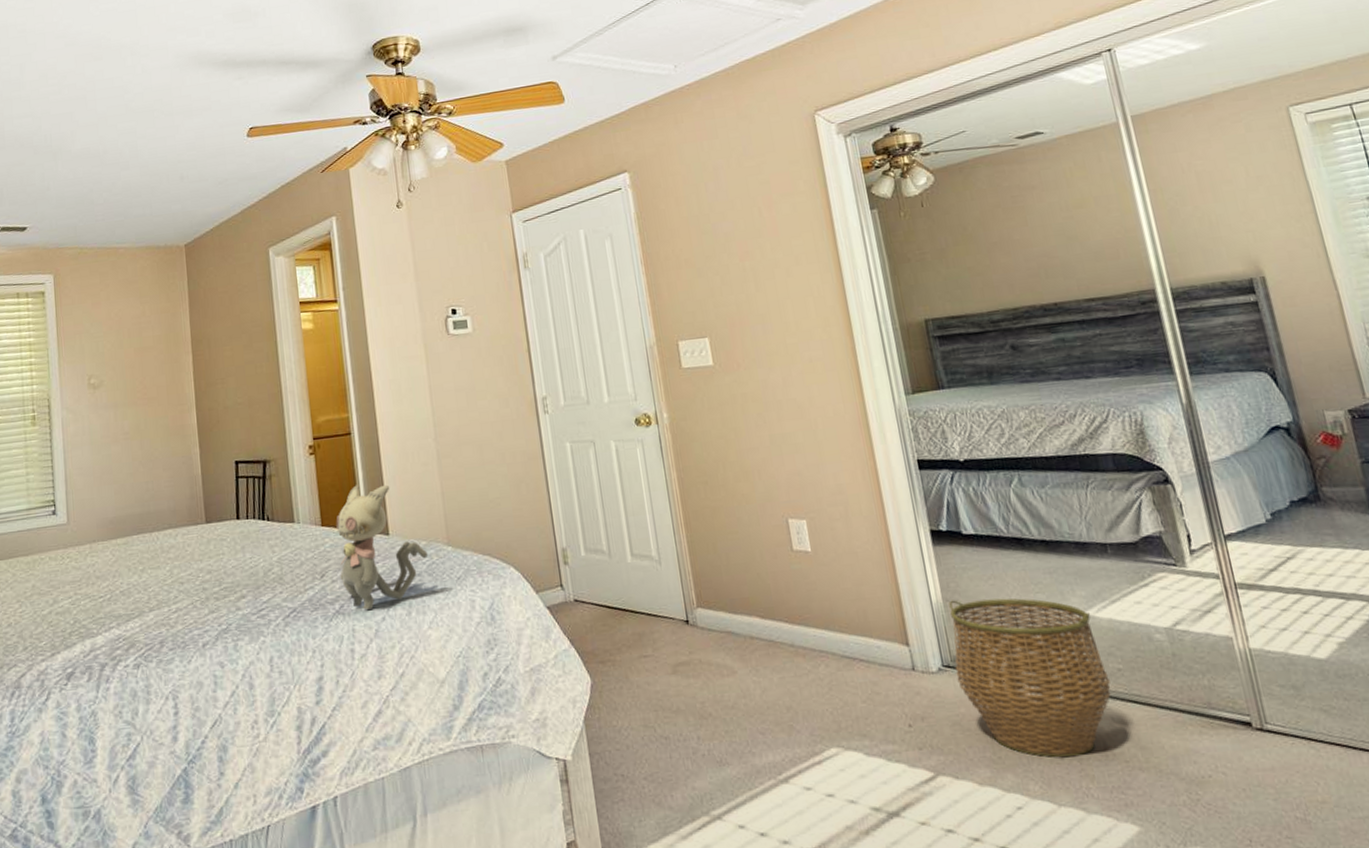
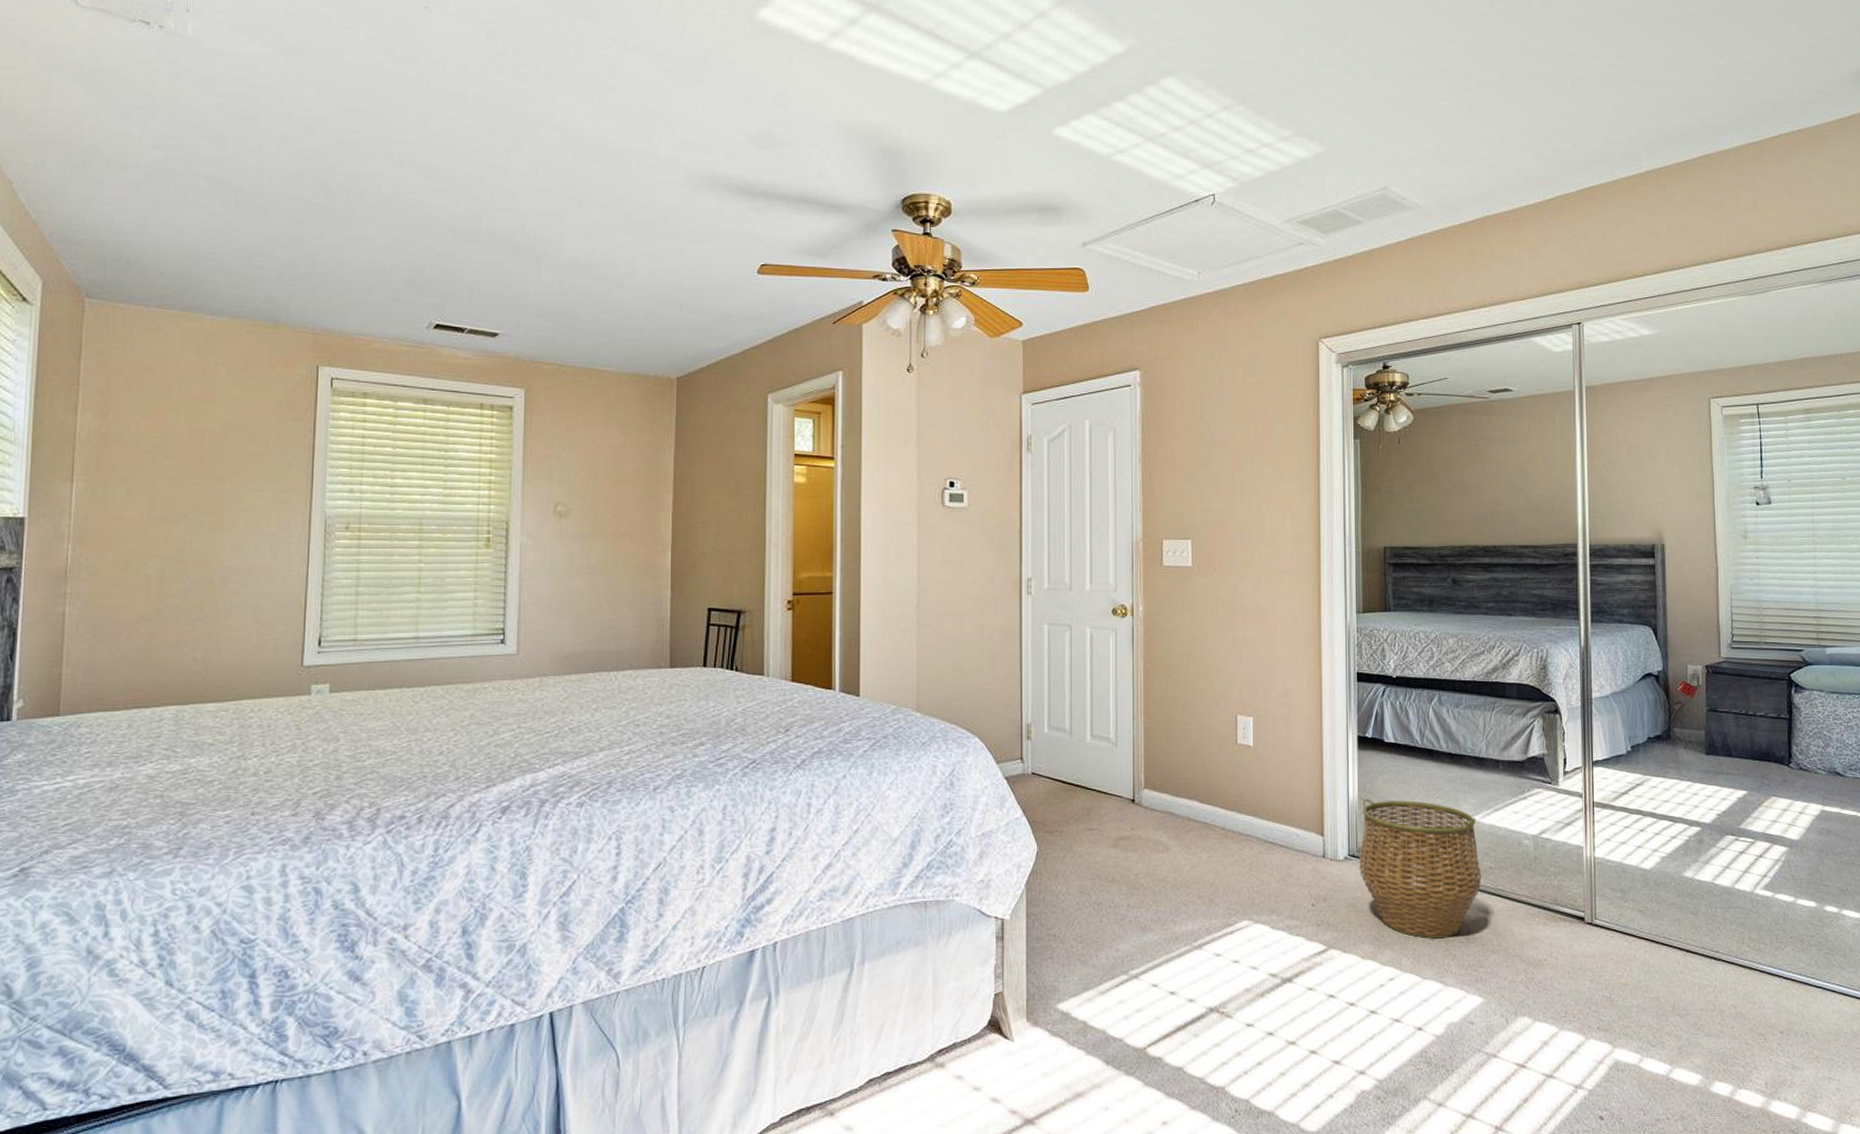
stuffed animal: present [336,484,429,610] -> none [805,644,897,766]

